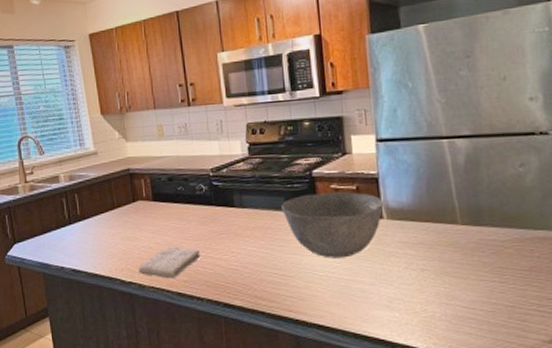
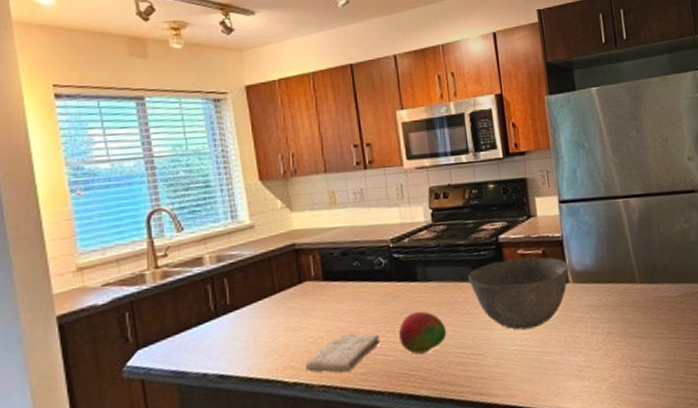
fruit: none [217,233,260,270] -> present [399,311,447,355]

